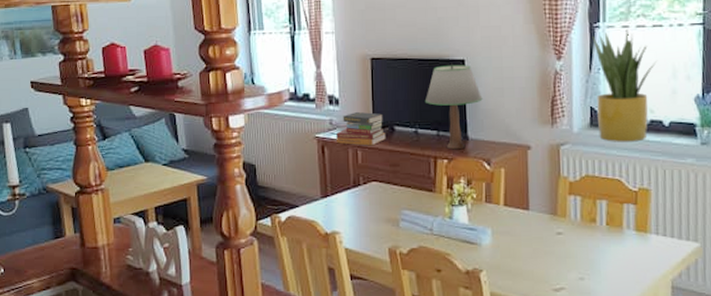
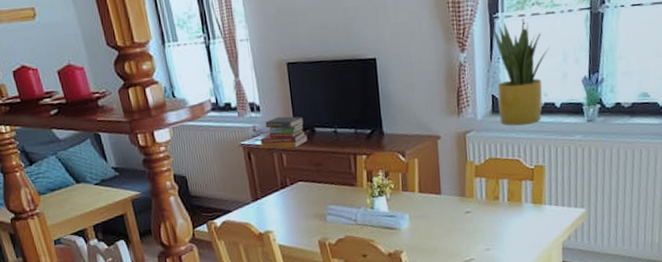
table lamp: present [424,63,483,150] -> none [341,62,395,146]

